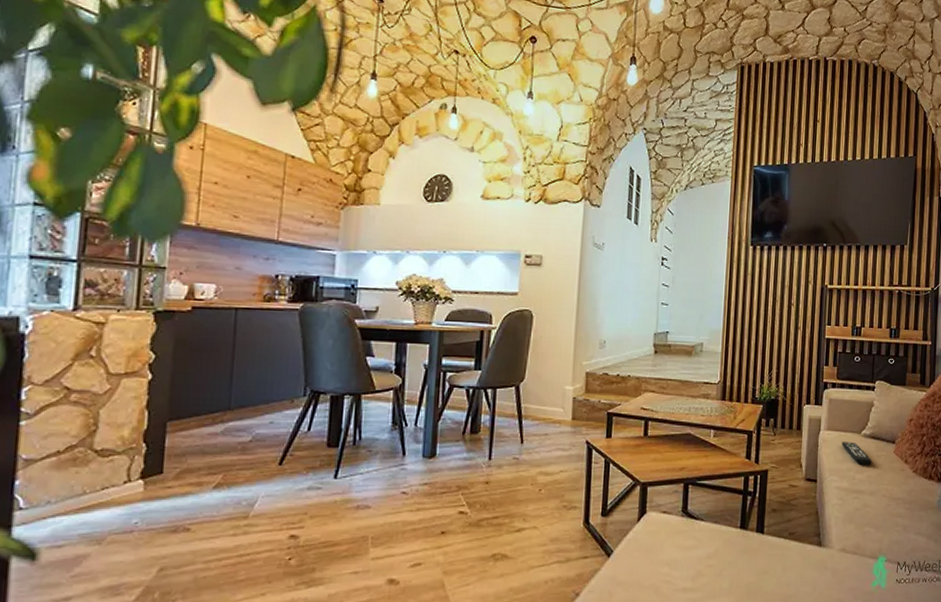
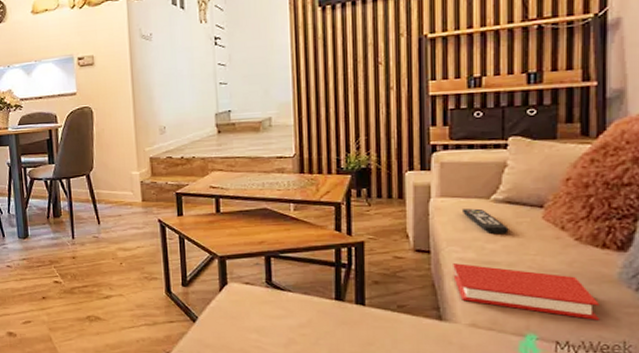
book: none [832,492,926,542] -> present [453,263,601,320]

